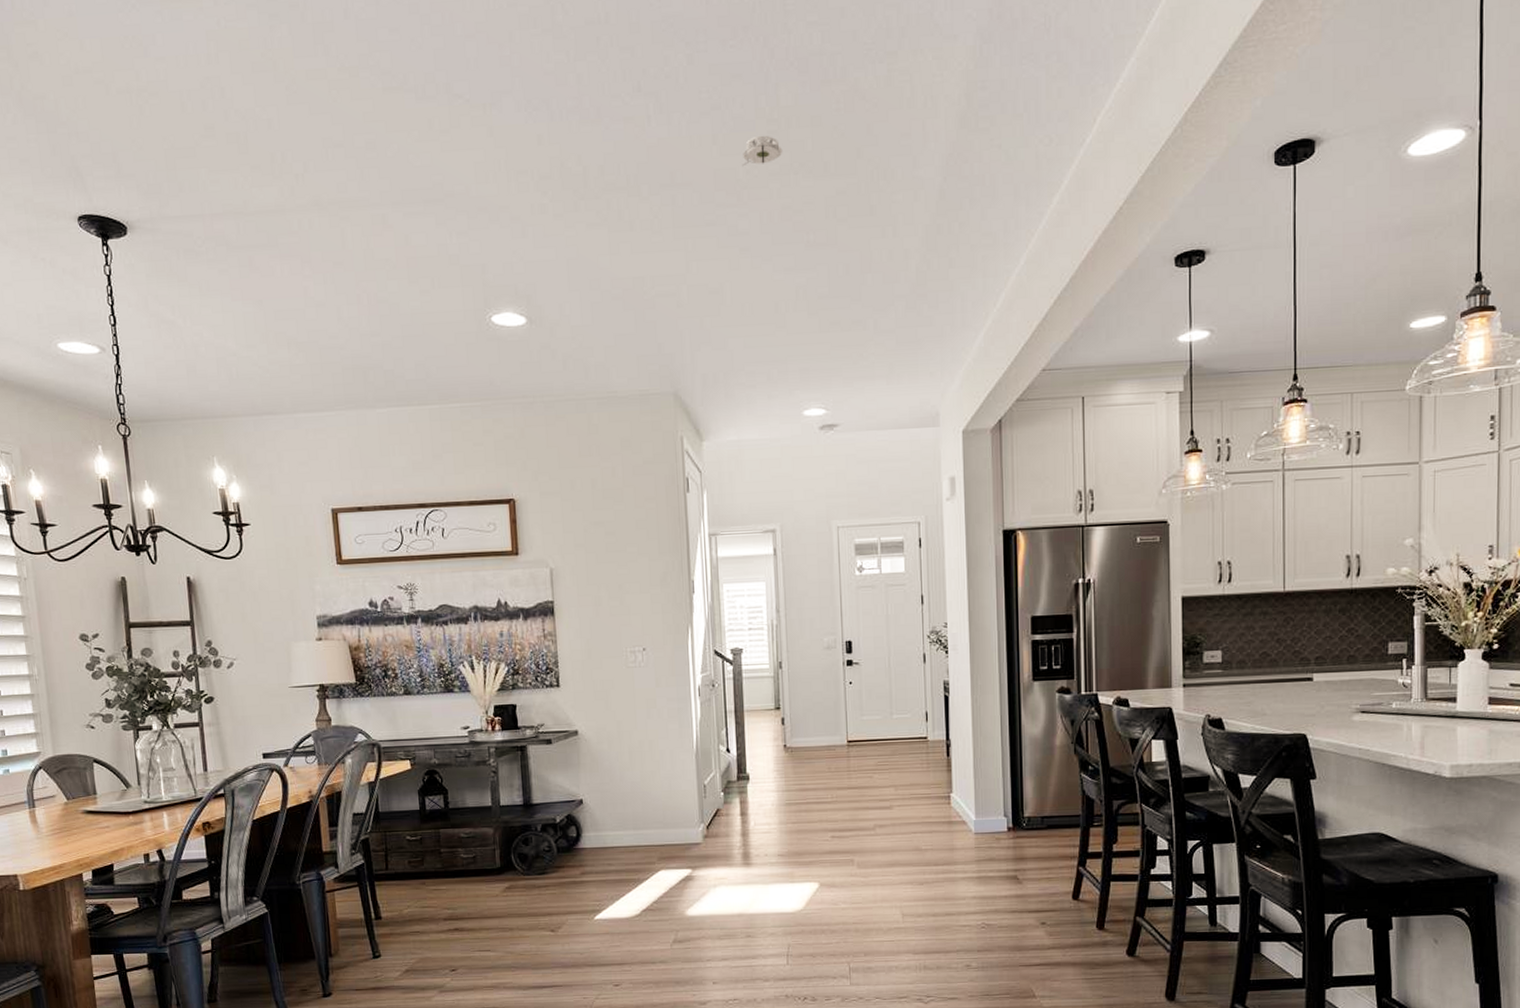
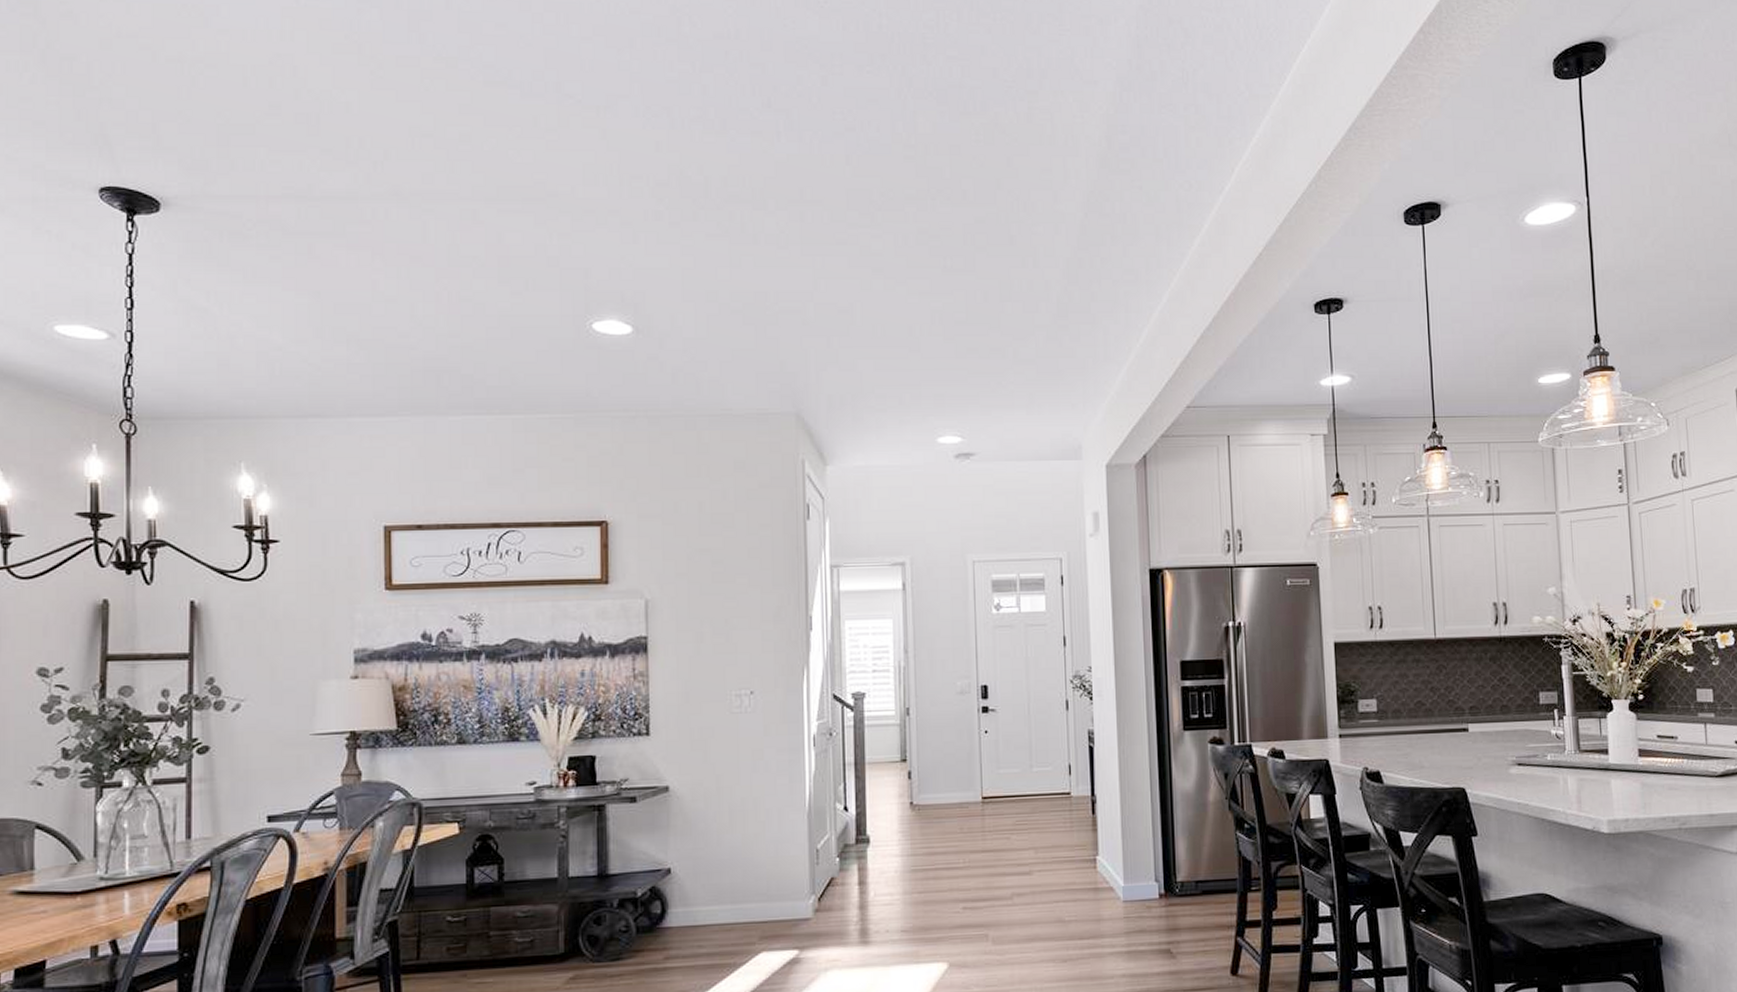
smoke detector: present [742,135,783,167] -> none [877,159,920,189]

